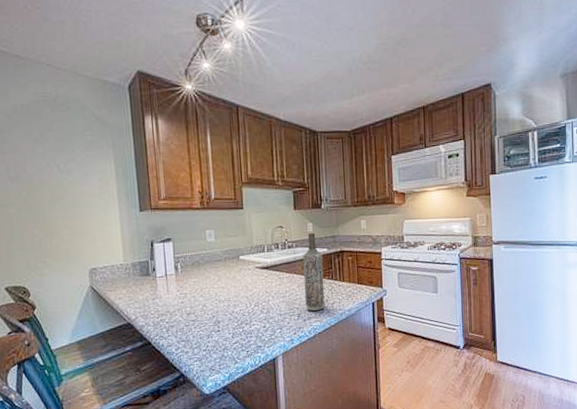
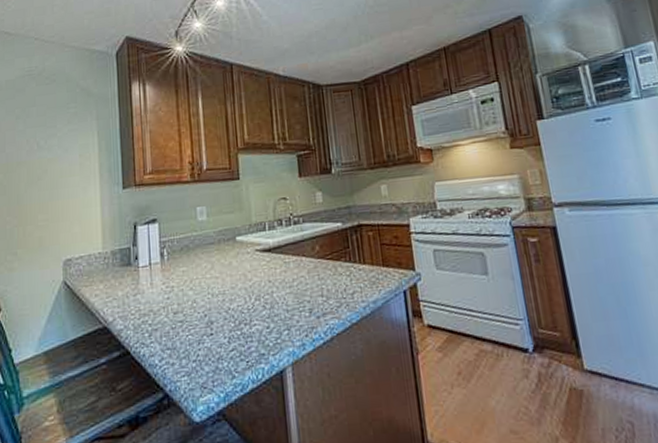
bottle: present [303,231,325,311] -> none [312,202,343,304]

